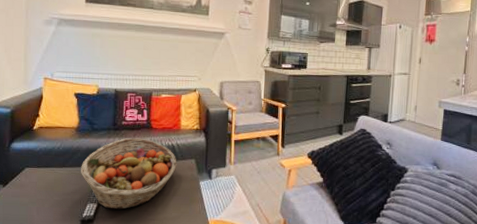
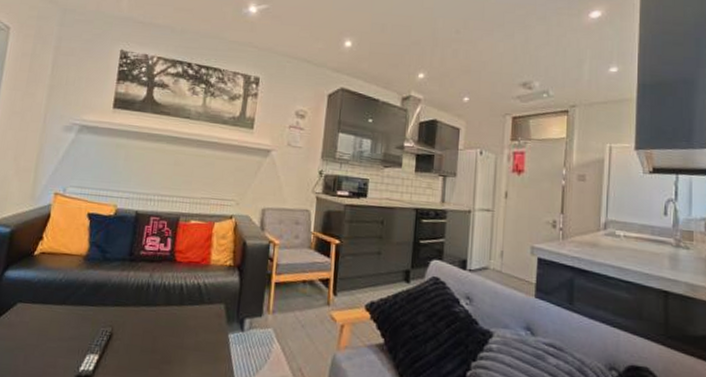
fruit basket: present [81,138,177,210] -> none [83,272,203,365]

